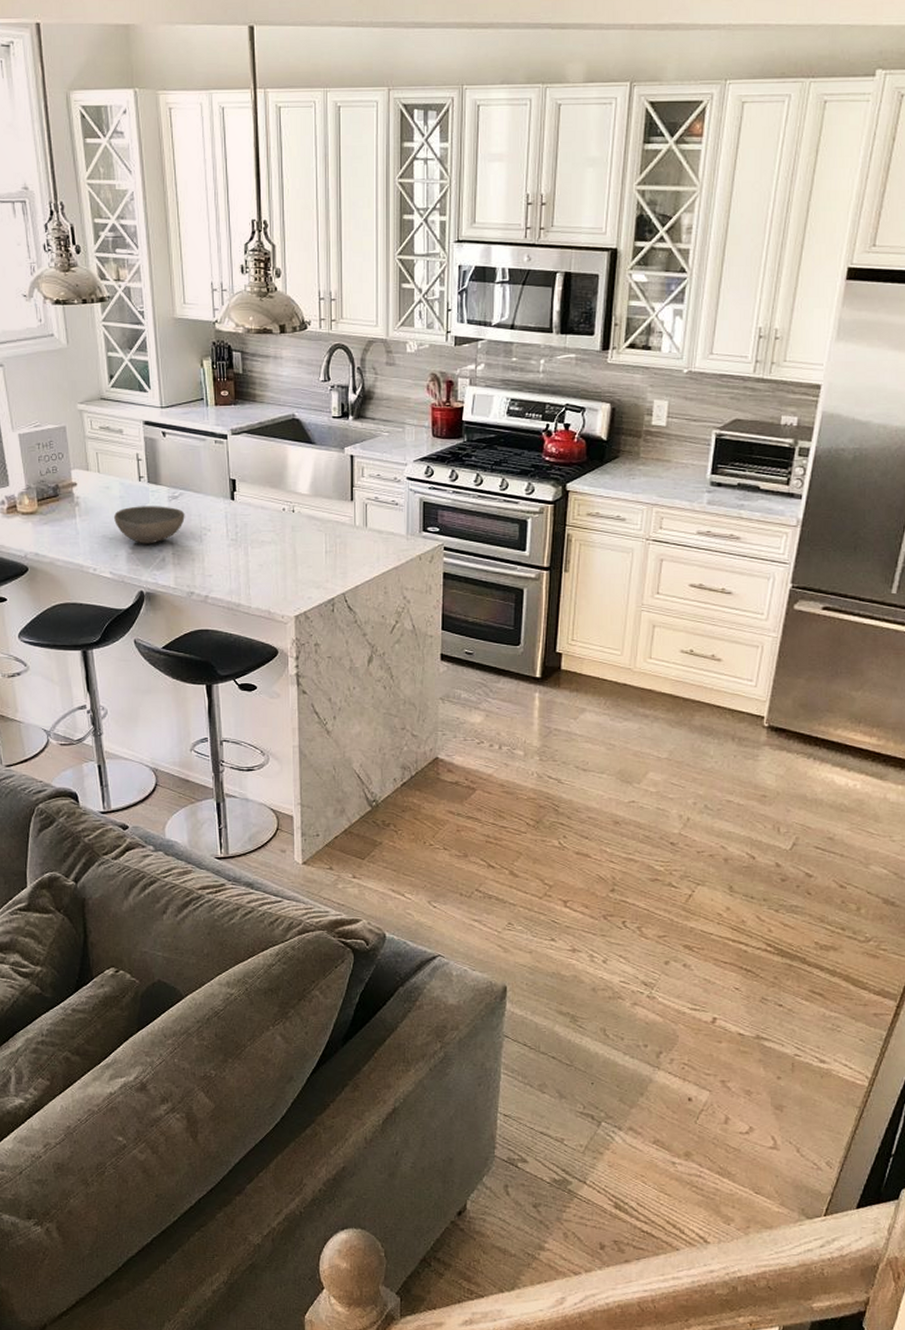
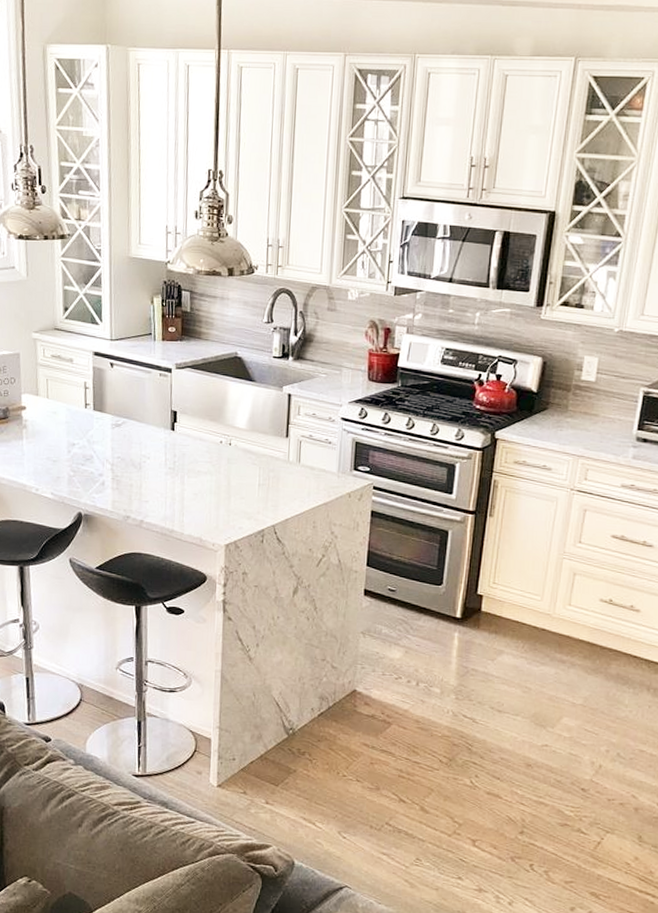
bowl: present [113,506,185,544] -> none [58,431,127,469]

